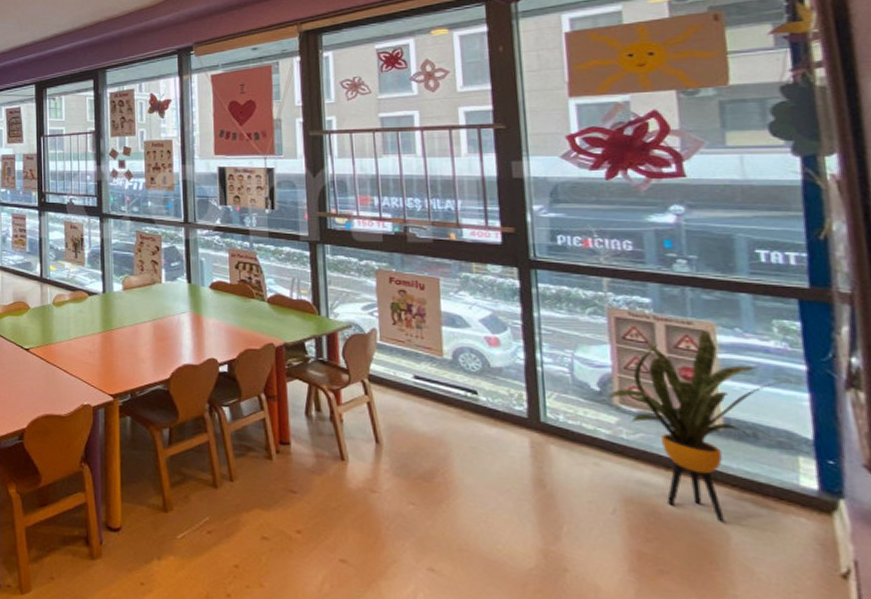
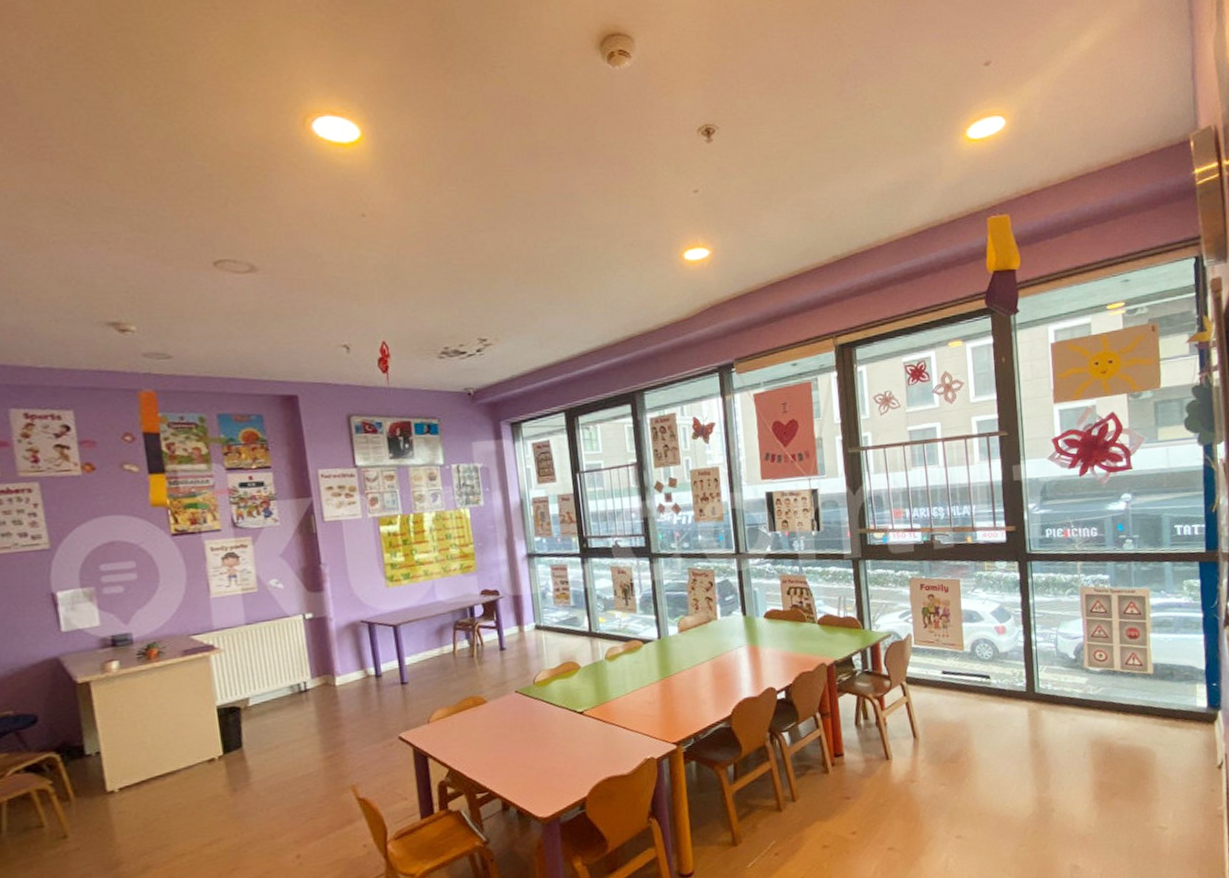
house plant: present [607,328,792,521] -> none [1080,594,1194,745]

